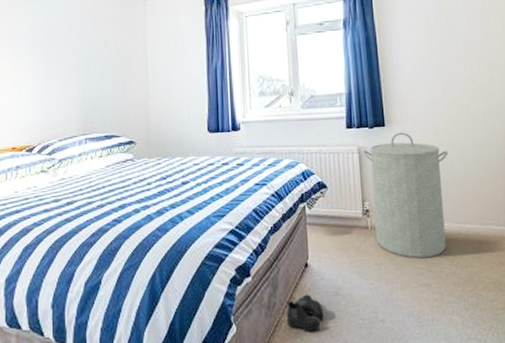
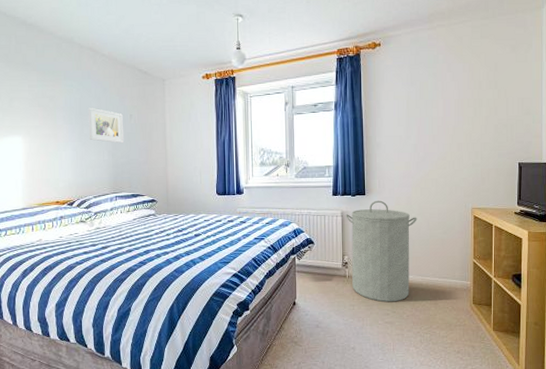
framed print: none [55,34,96,75] -> present [88,107,124,144]
boots: present [285,294,324,333] -> none [277,325,307,354]

